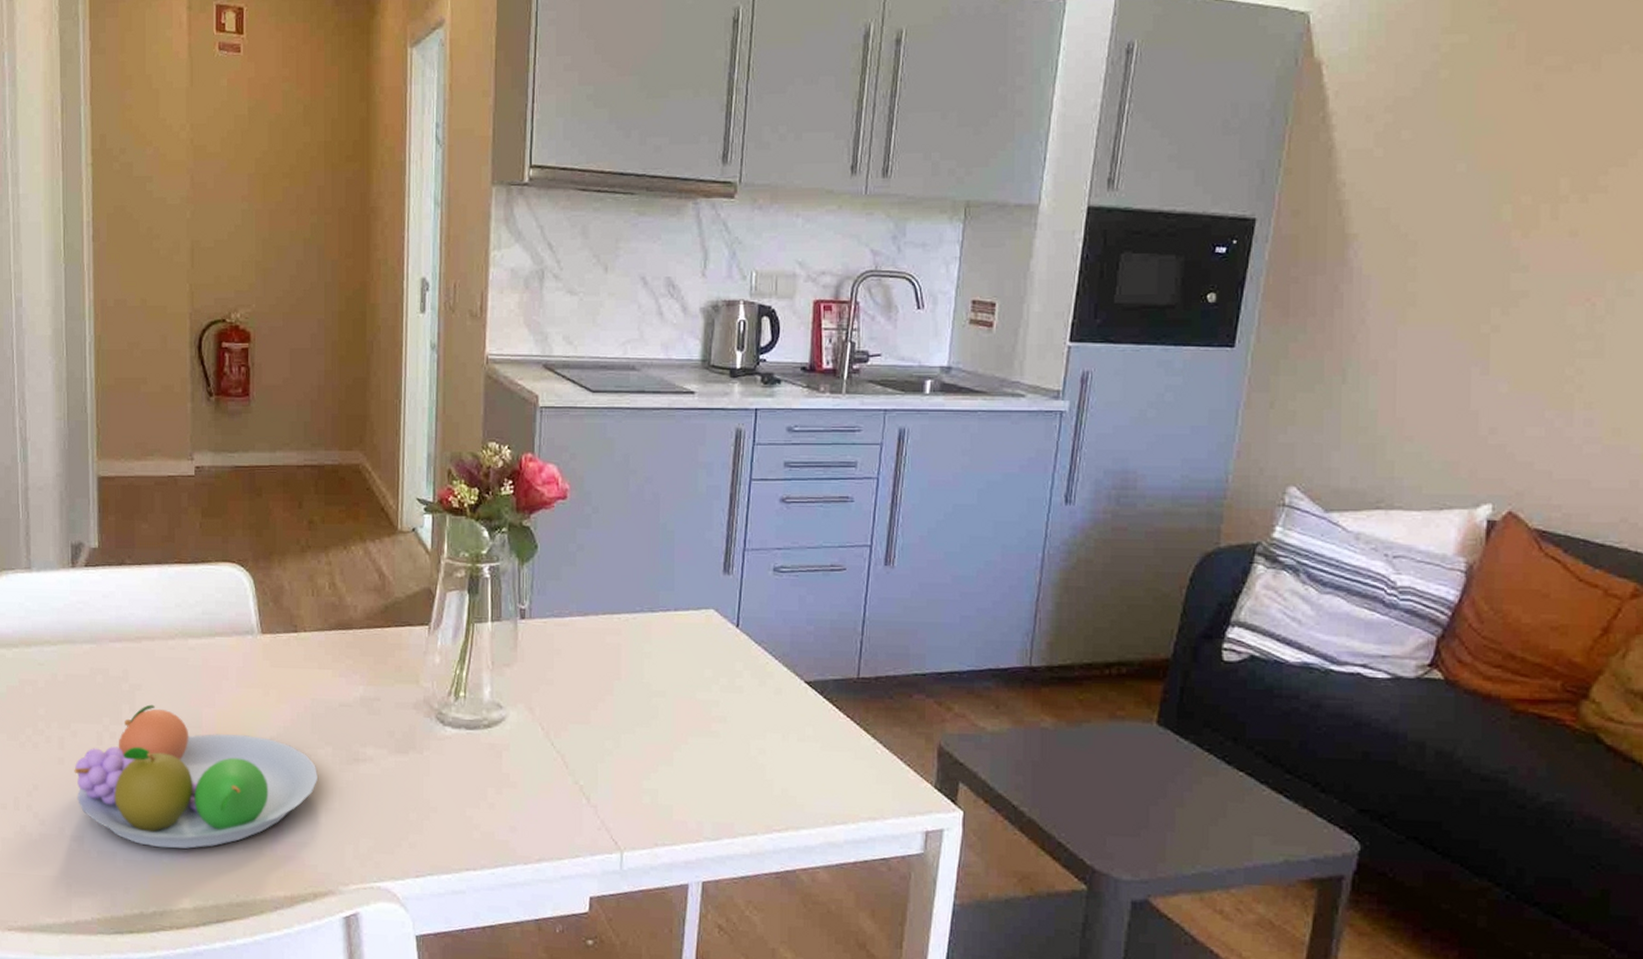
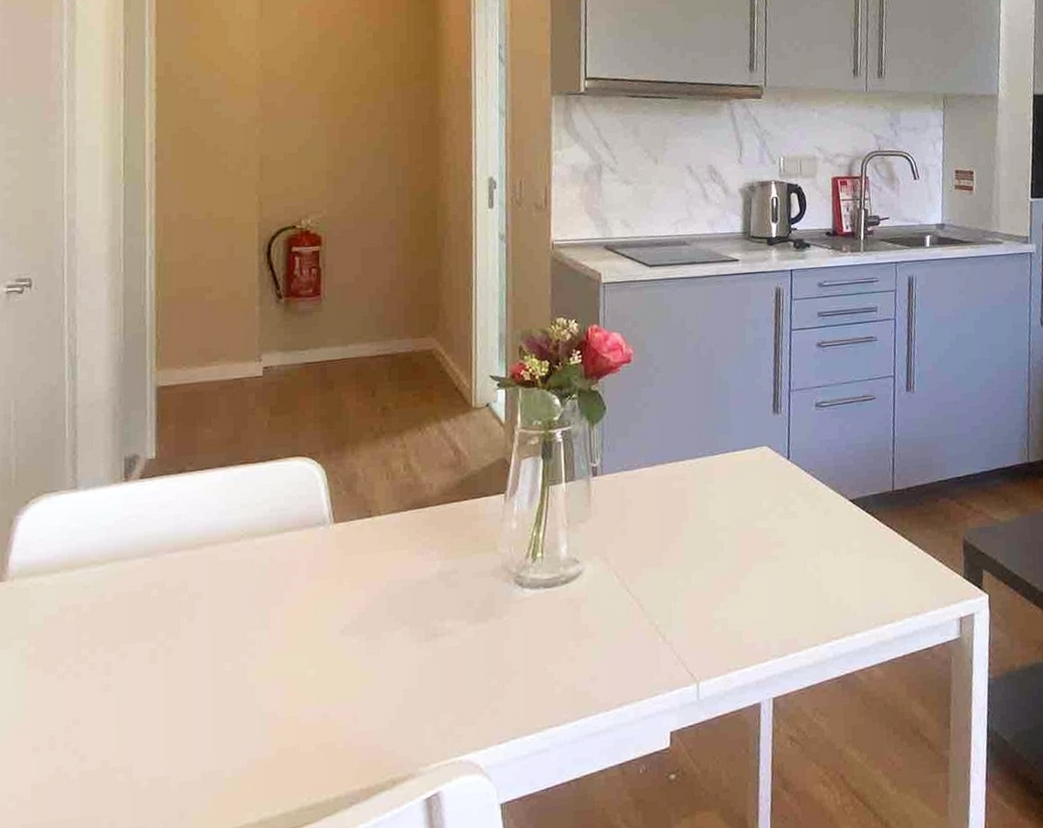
fruit bowl: present [74,704,317,849] -> none [122,611,395,763]

